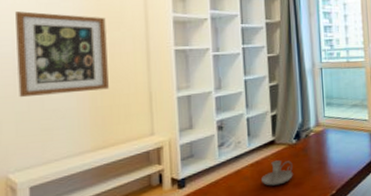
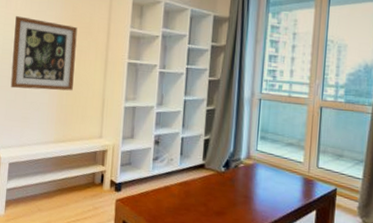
candle holder: present [261,160,293,186] -> none [187,185,218,210]

